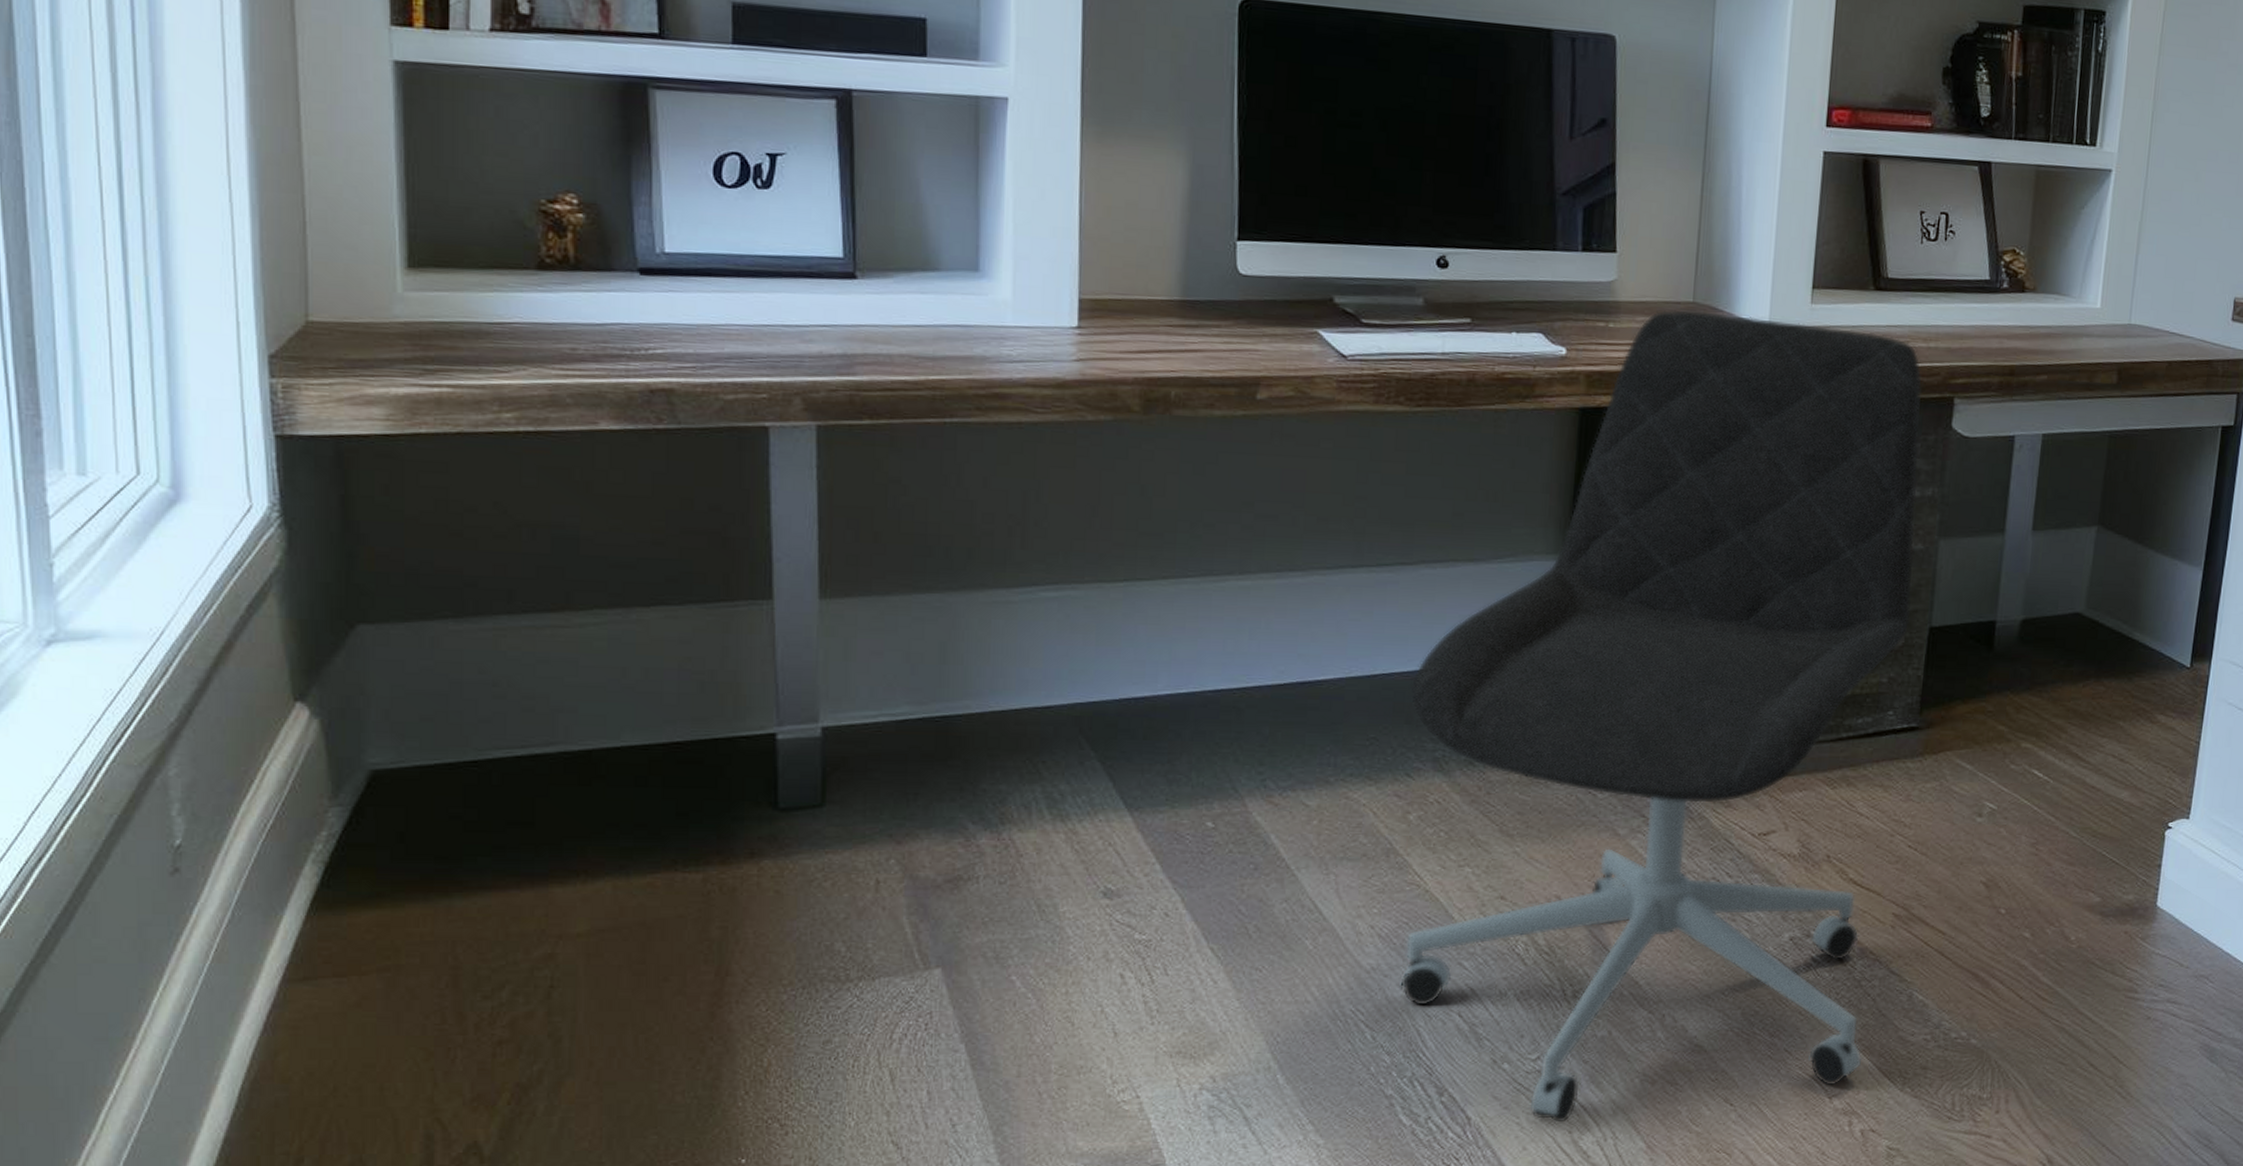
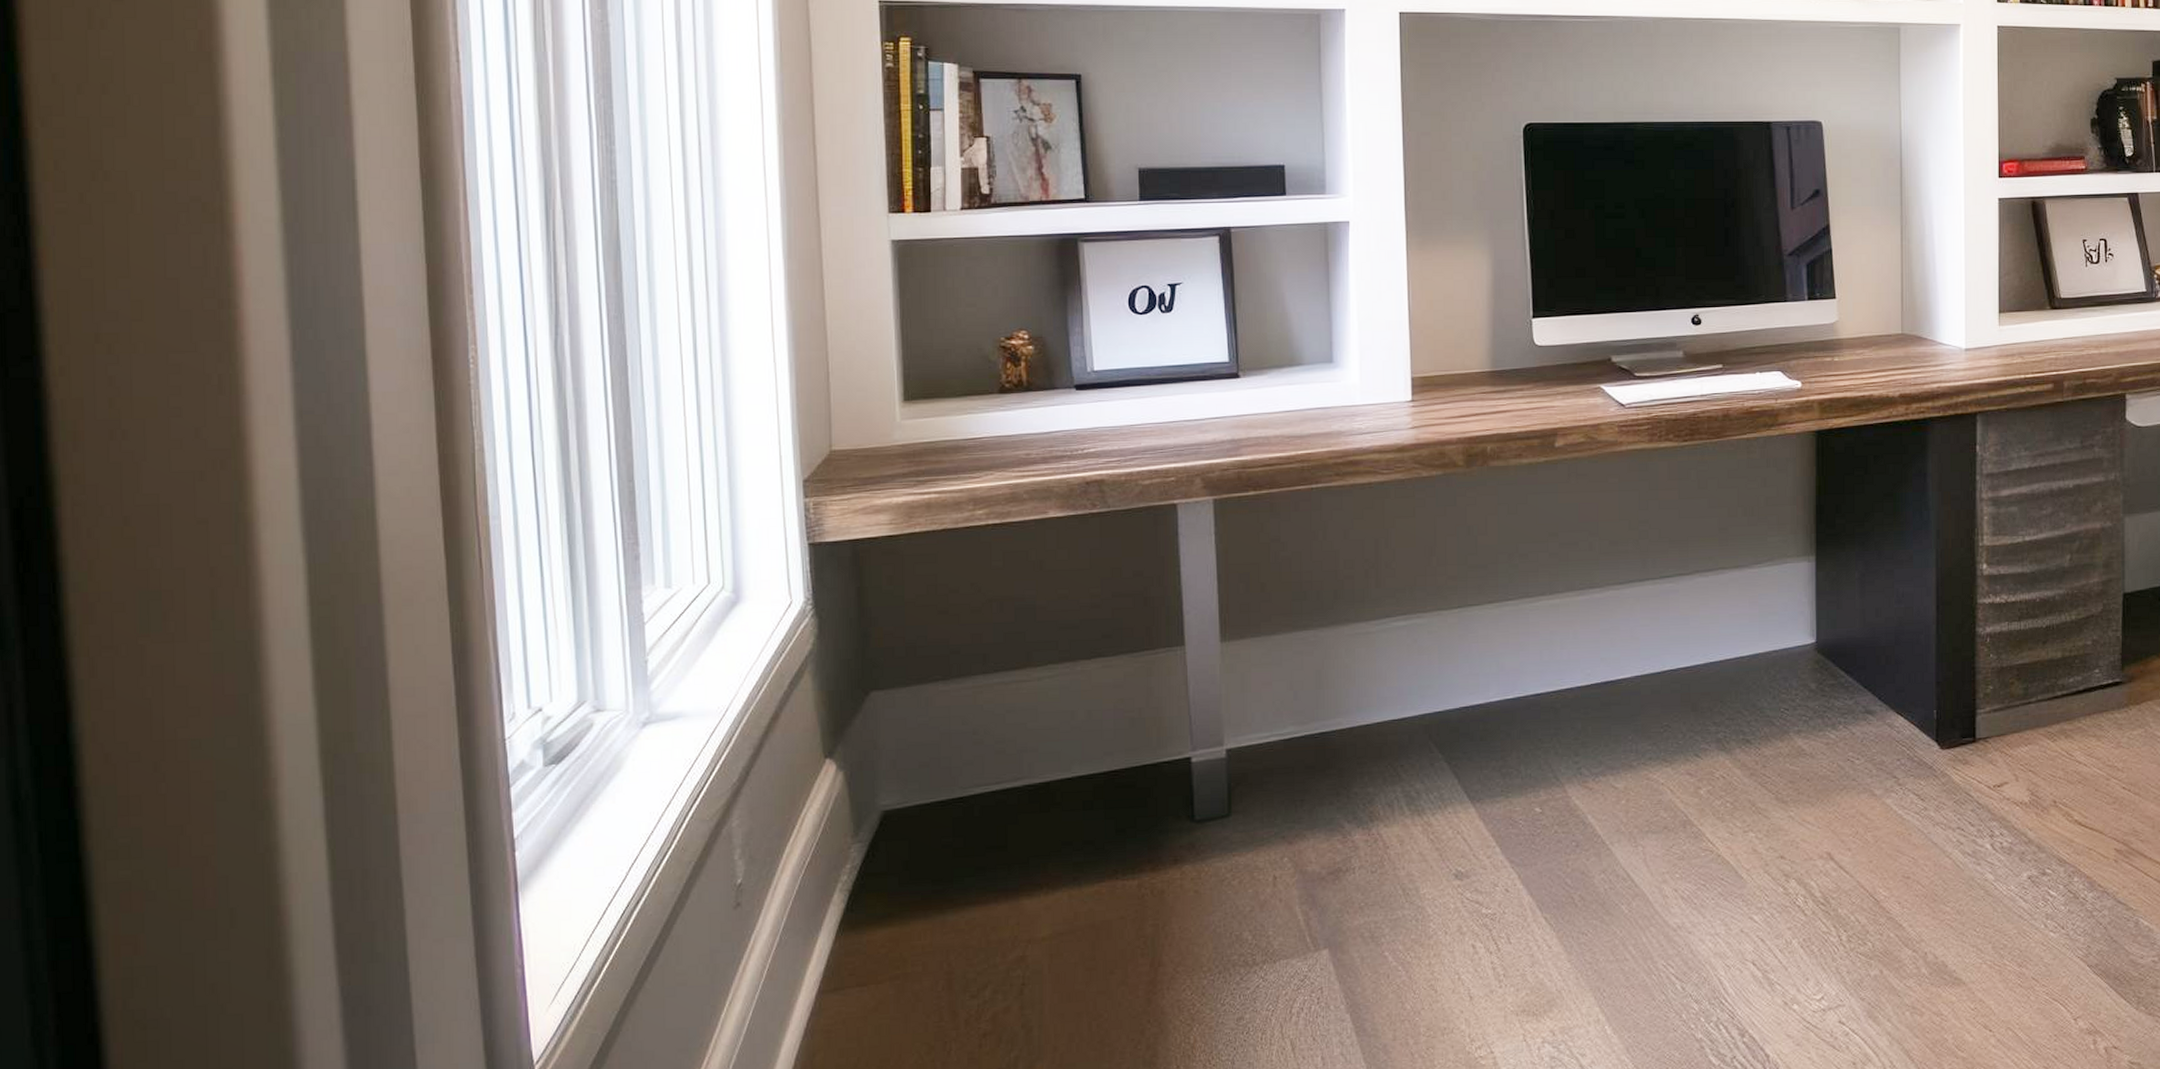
office chair: present [1398,309,1923,1123] -> none [1694,340,2106,1056]

